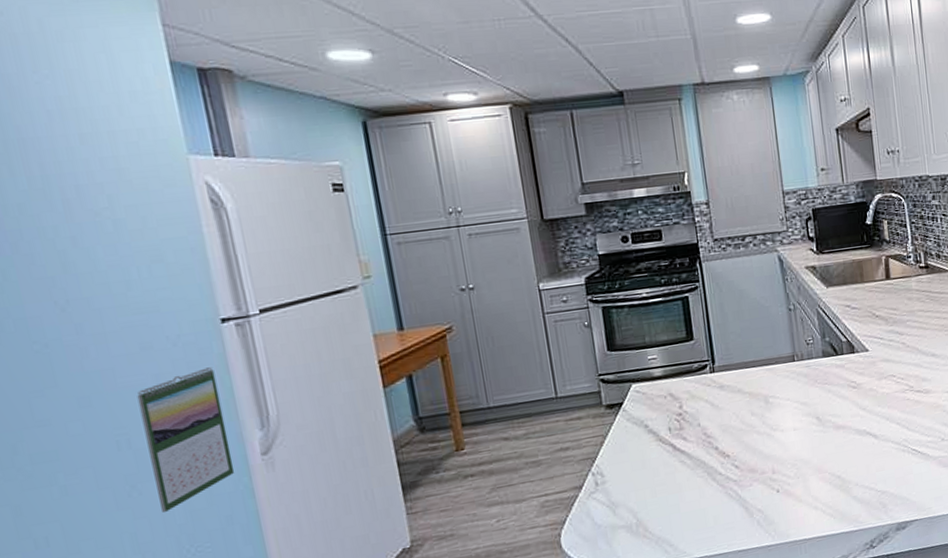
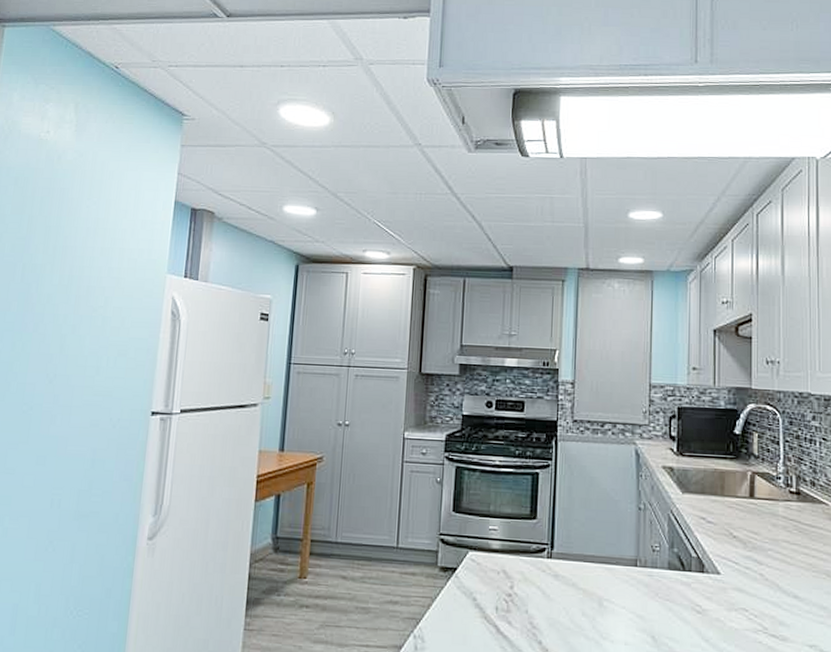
calendar: present [137,367,235,512] -> none [64,451,135,572]

